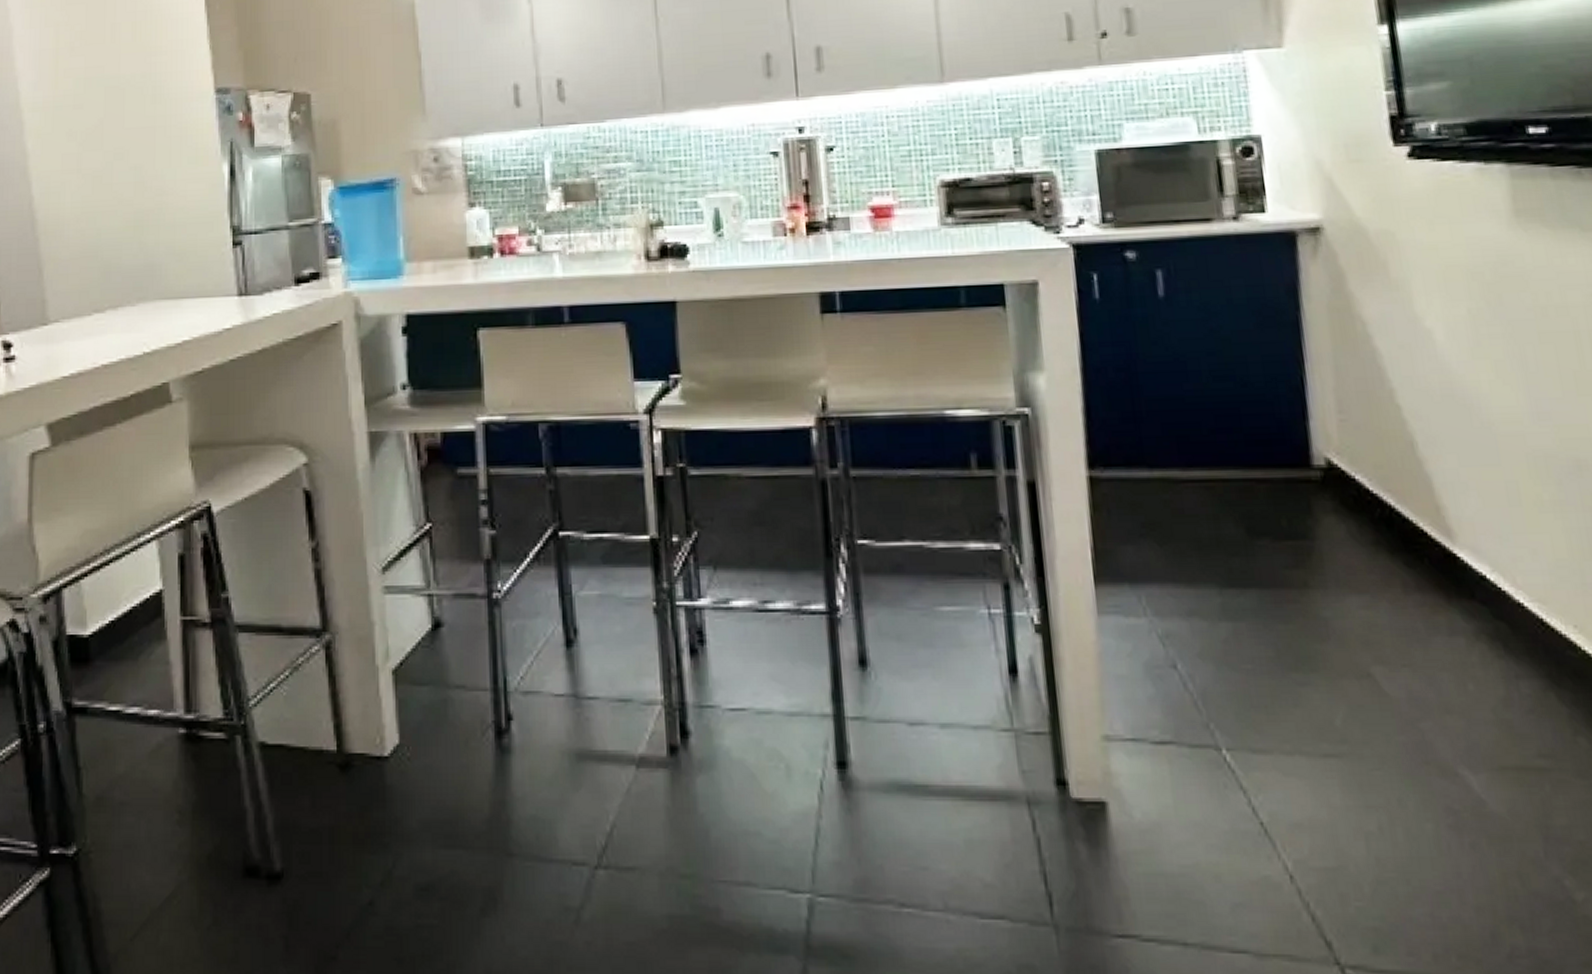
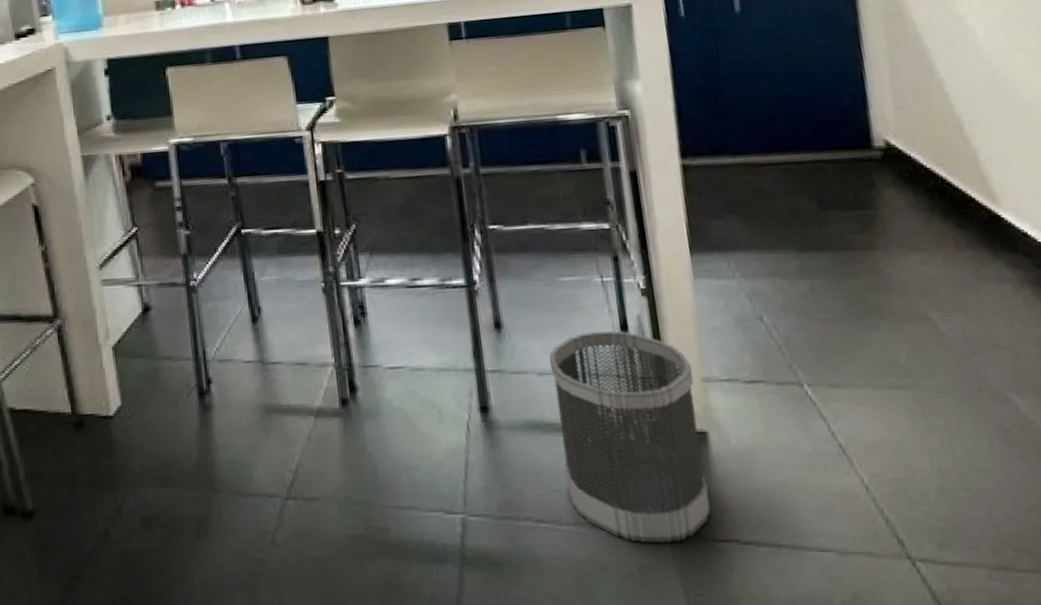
wastebasket: none [923,675,1107,937] -> present [549,331,711,543]

